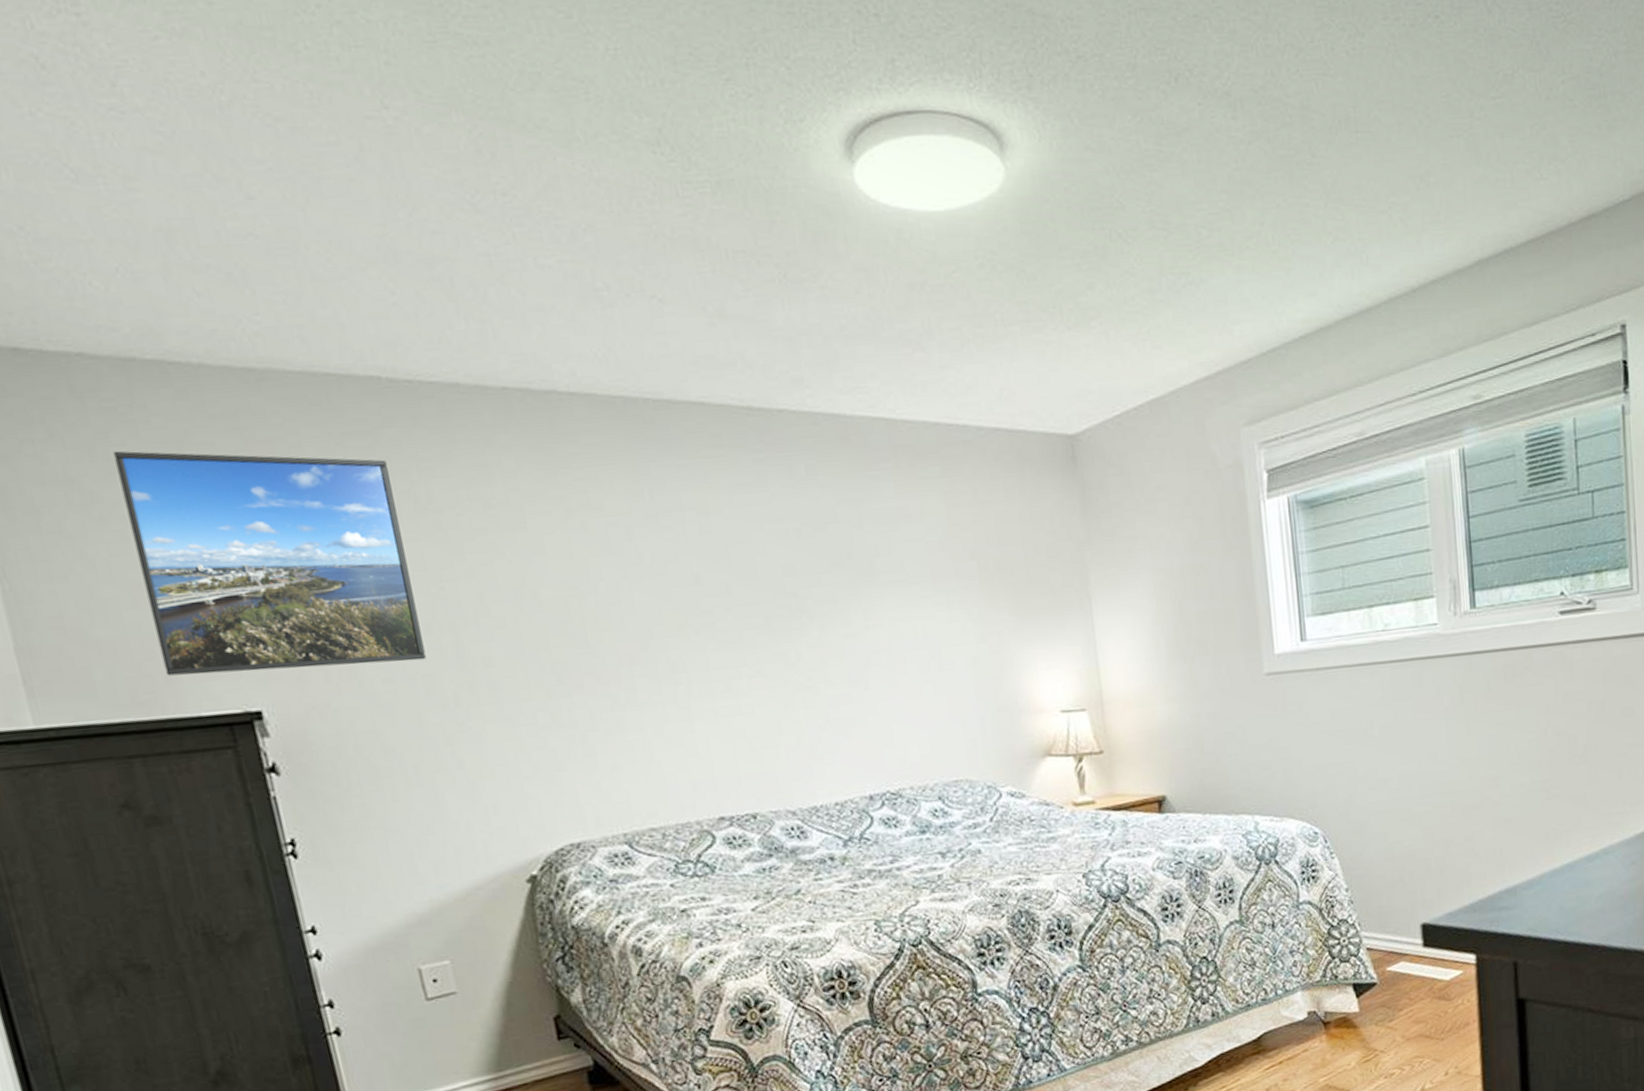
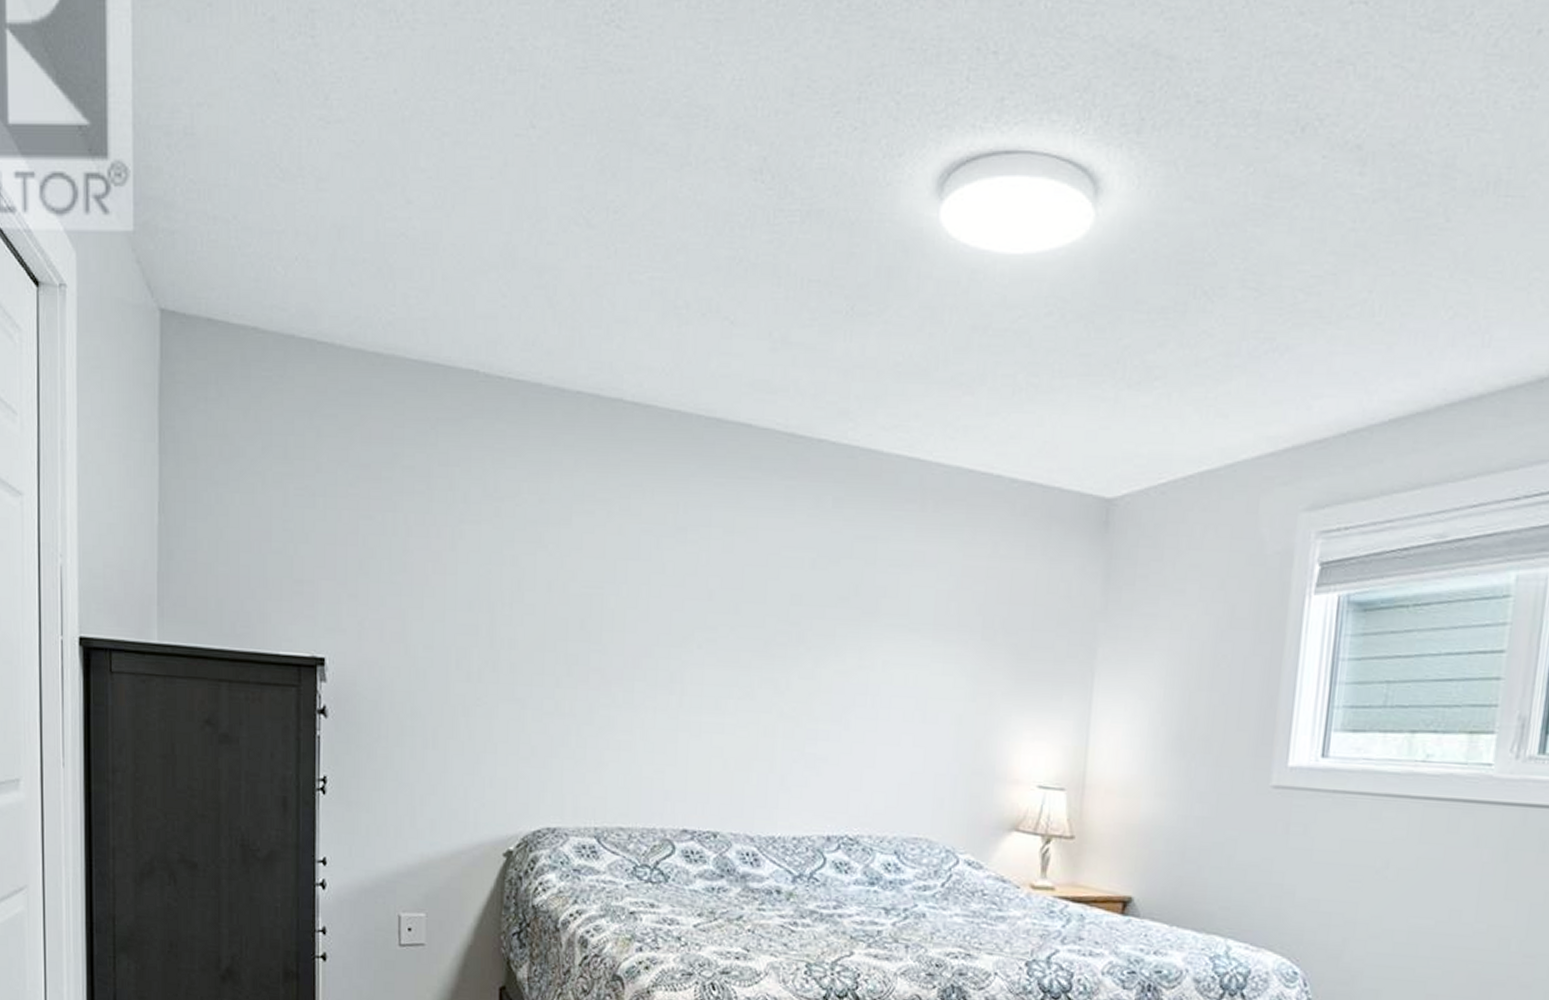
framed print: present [113,450,426,676] -> none [261,414,468,634]

